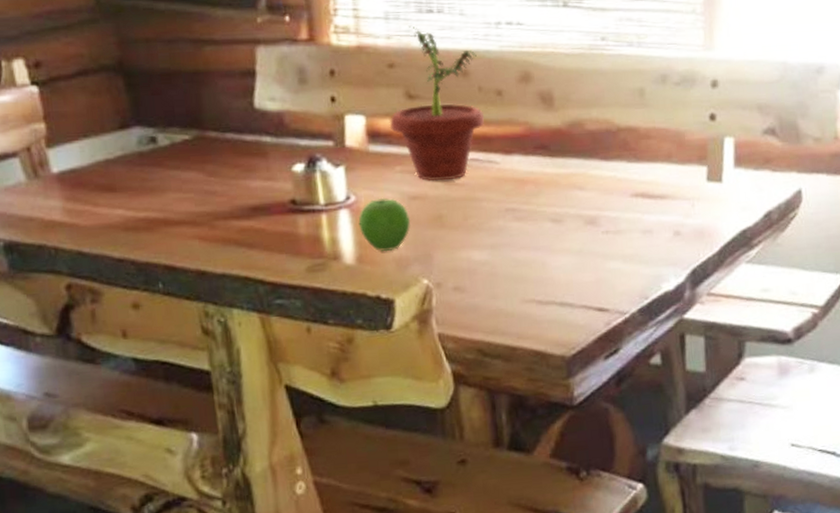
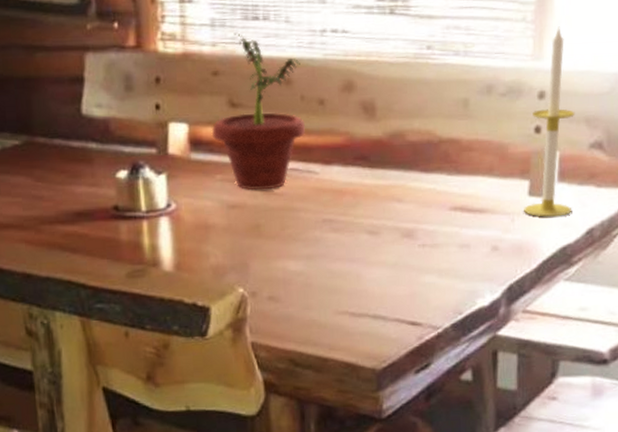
fruit: present [358,197,411,252] -> none [178,205,229,260]
candle: none [703,18,749,202] -> present [524,26,575,217]

